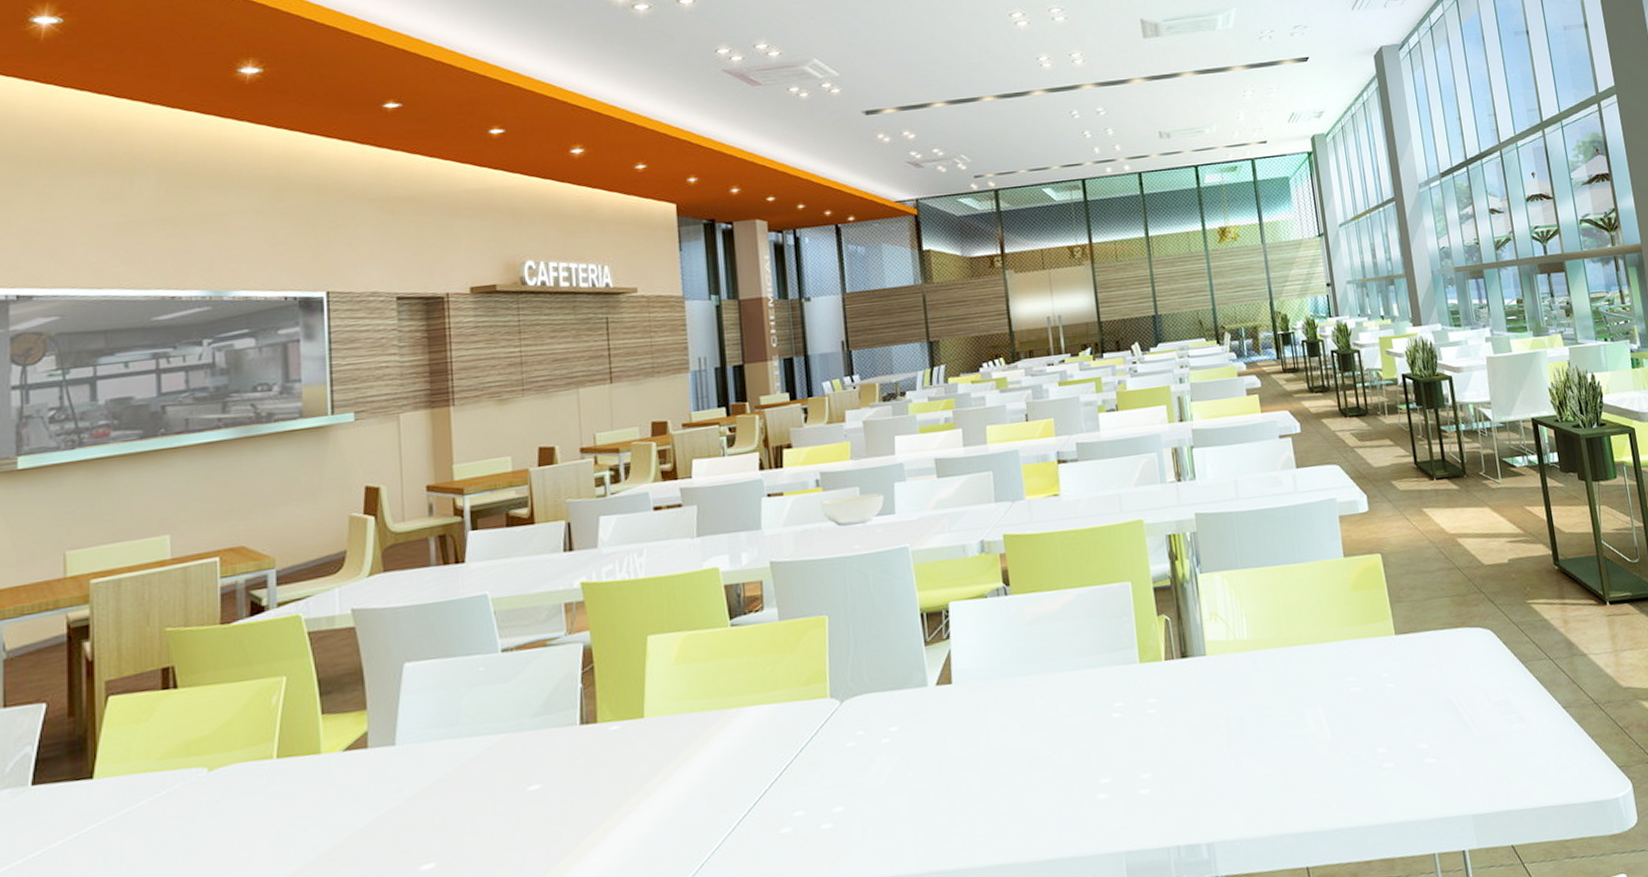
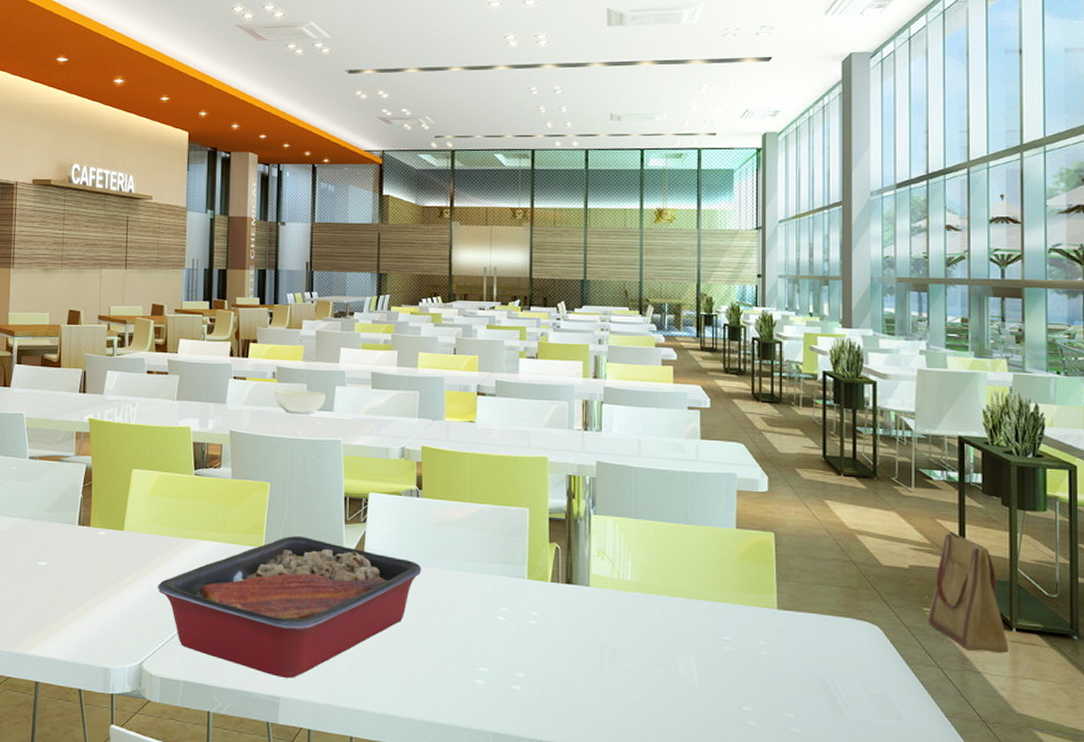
tray: none [696,672,1022,855] -> present [157,536,422,678]
shopping bag: none [1531,516,1608,635] -> present [927,532,1010,653]

